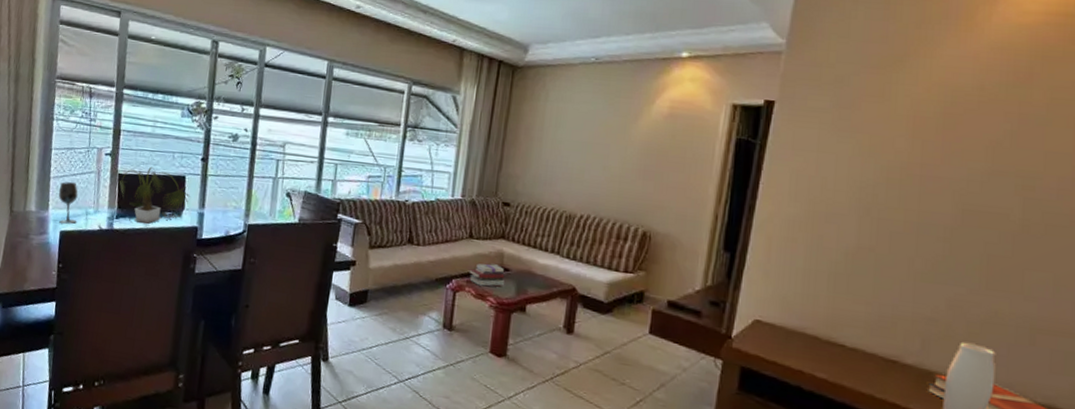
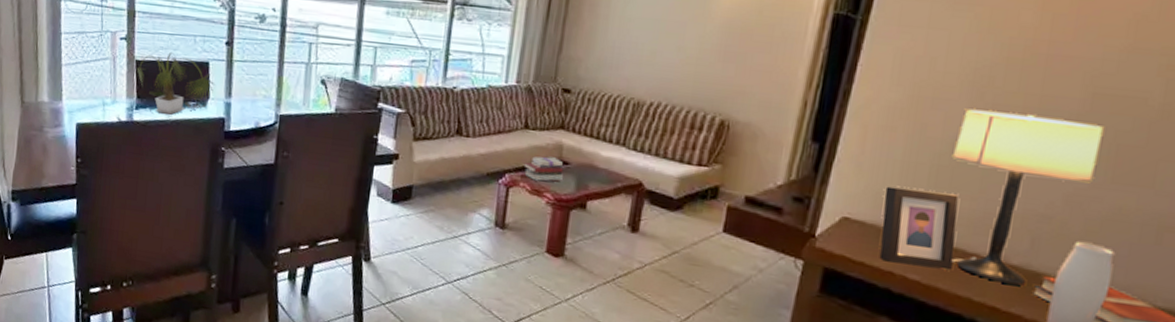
wine glass: present [58,181,78,225] -> none [72,69,93,117]
picture frame: none [789,291,856,369] -> present [879,186,959,271]
table lamp: none [848,222,974,384] -> present [951,109,1103,286]

